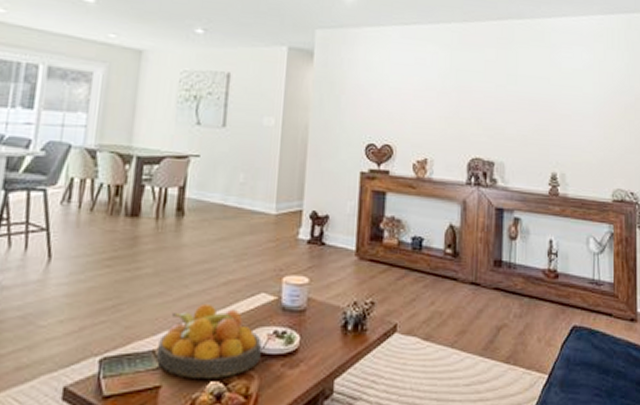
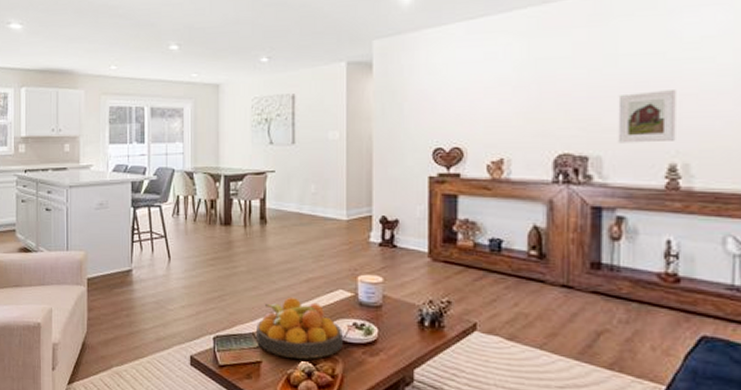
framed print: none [516,109,557,154] -> present [617,90,676,143]

